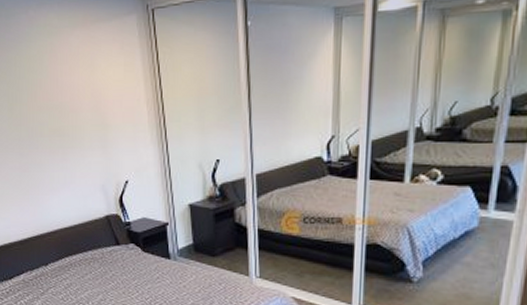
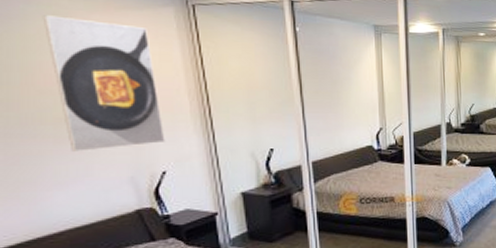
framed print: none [40,35,128,161] -> present [42,15,165,152]

